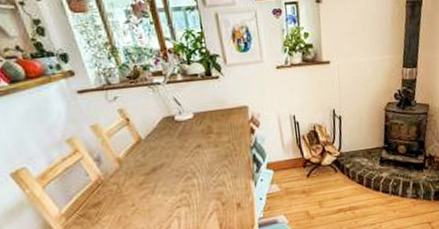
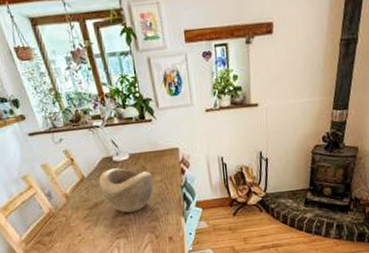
decorative bowl: none [158,128,220,178] -> present [99,168,154,213]

